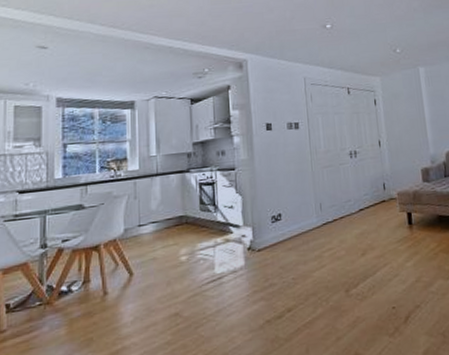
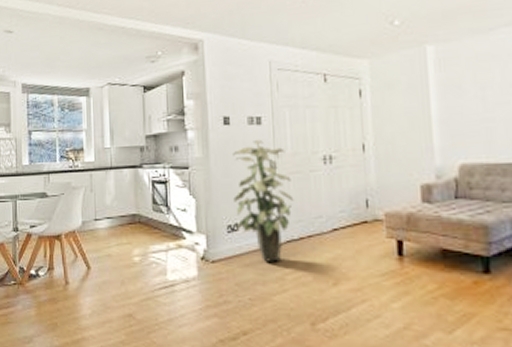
indoor plant: none [275,141,328,244] -> present [233,139,294,262]

